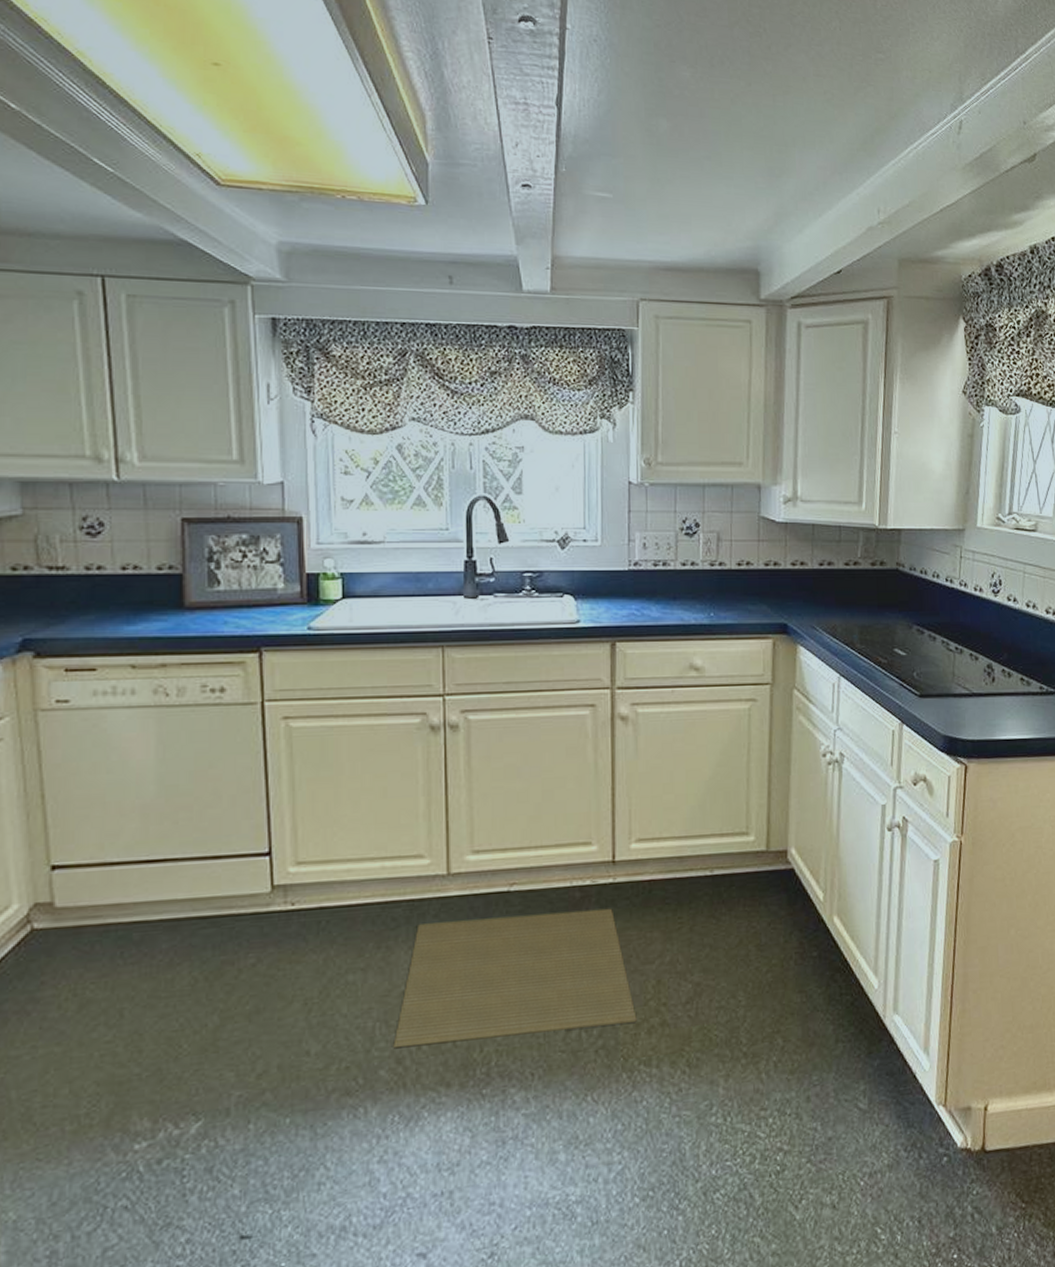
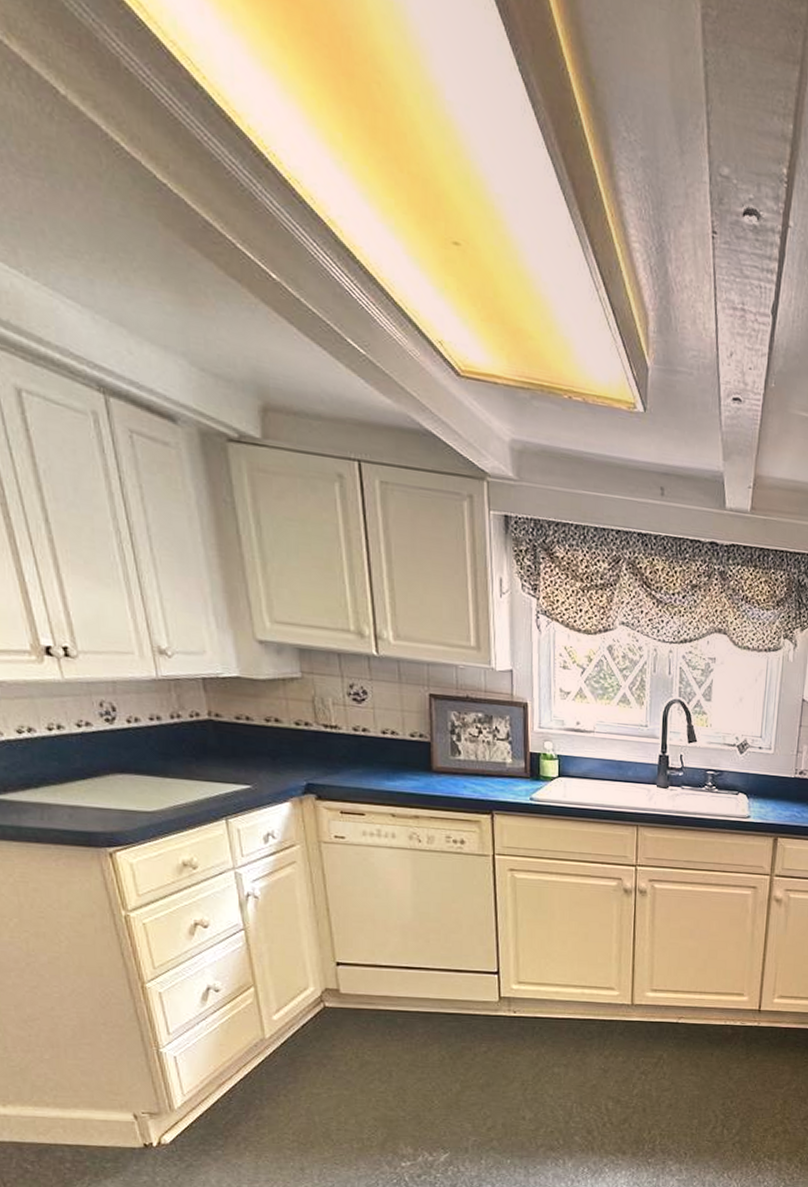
doormat: present [393,908,637,1049] -> none [585,1038,766,1128]

